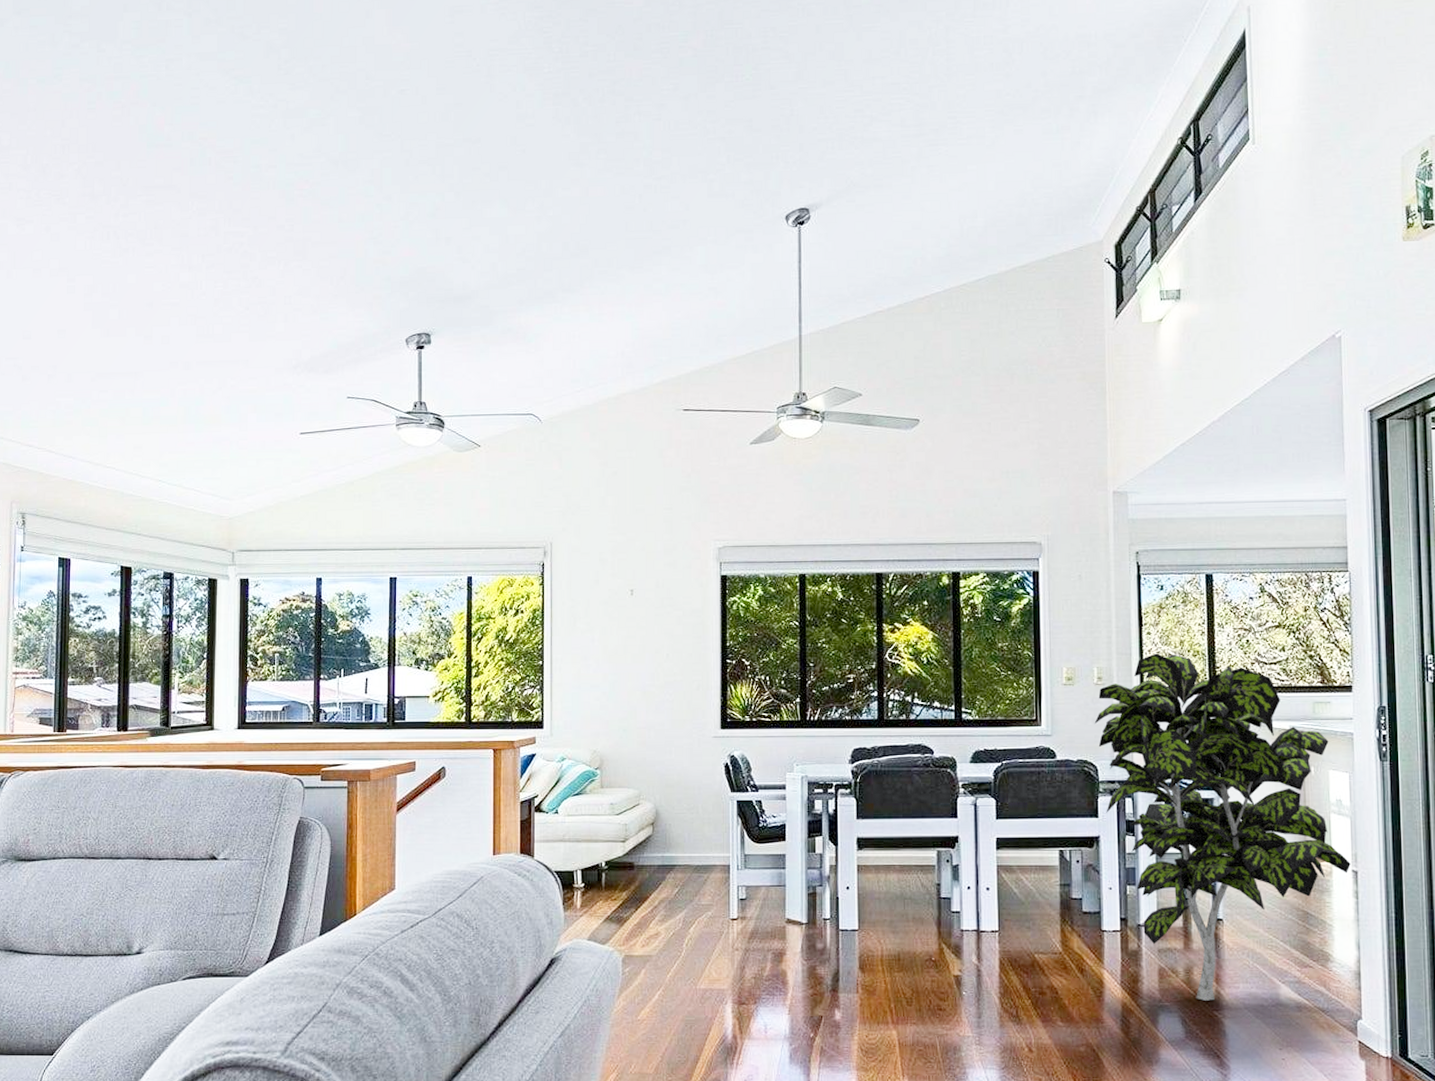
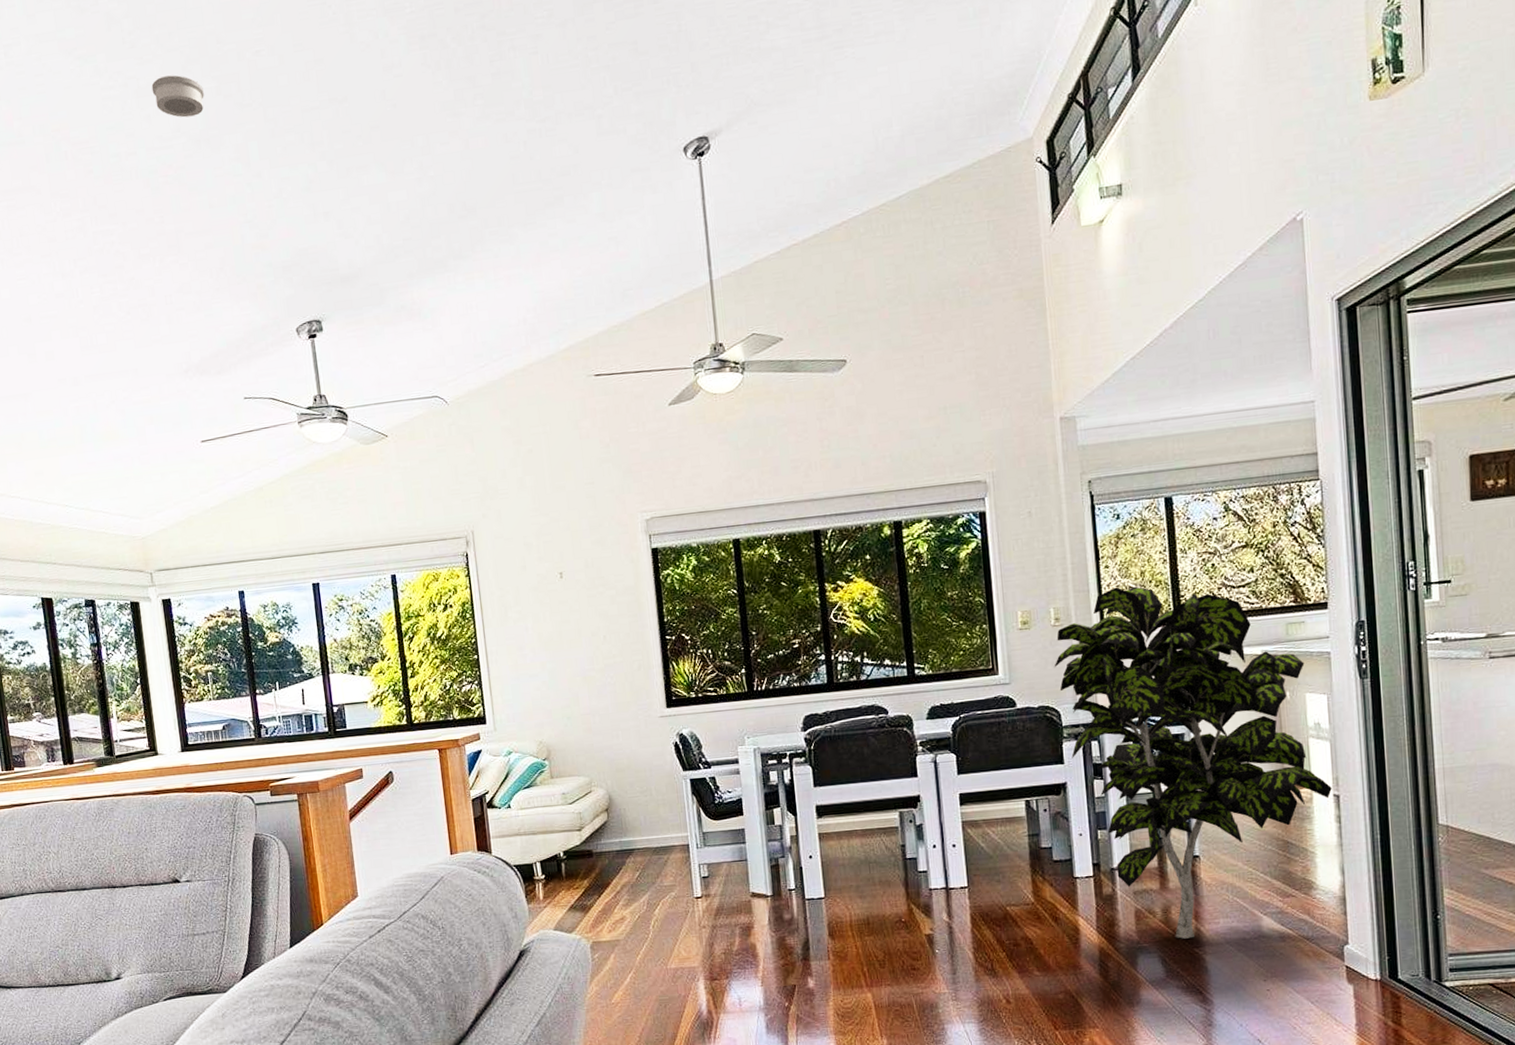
smoke detector: none [299,102,348,140] -> present [151,75,204,118]

